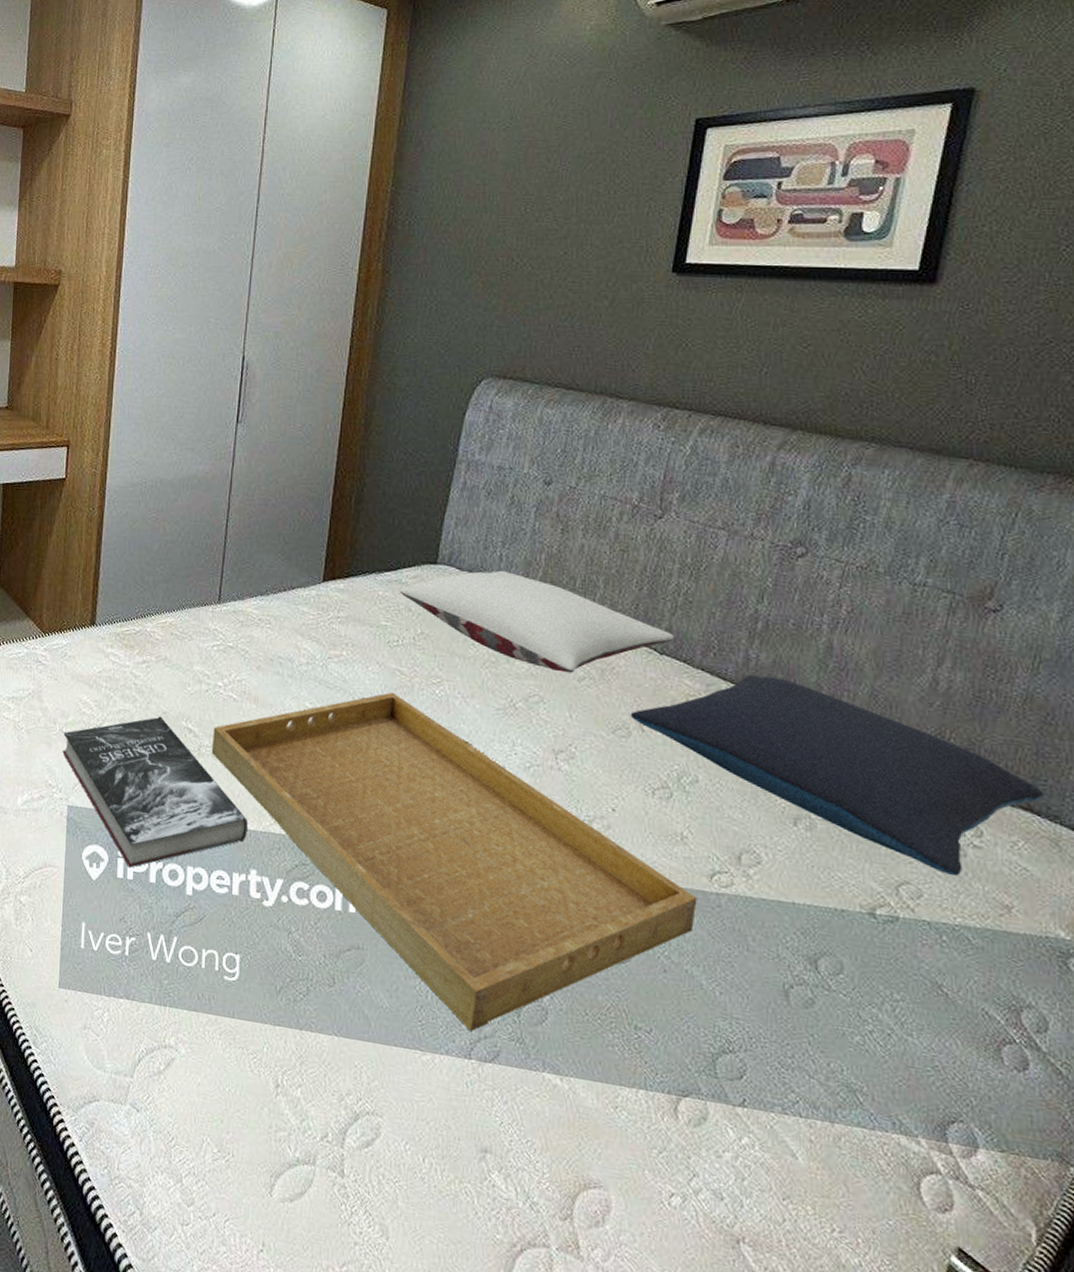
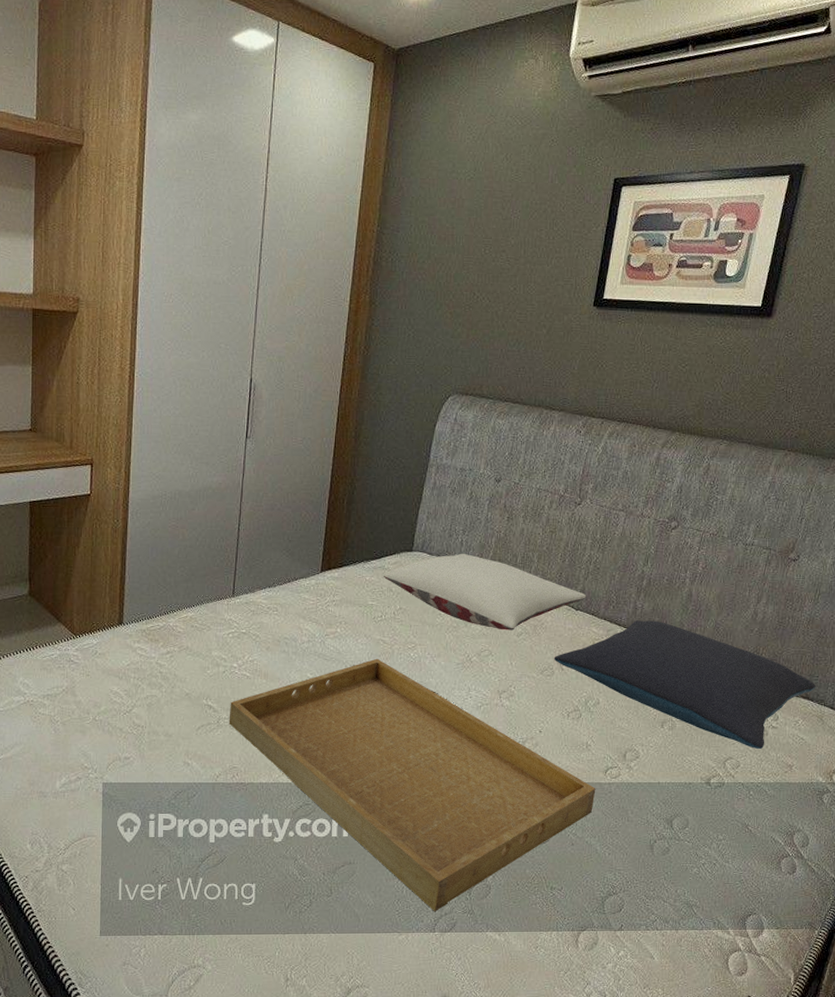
book: present [62,716,249,868] -> none [96,698,261,828]

